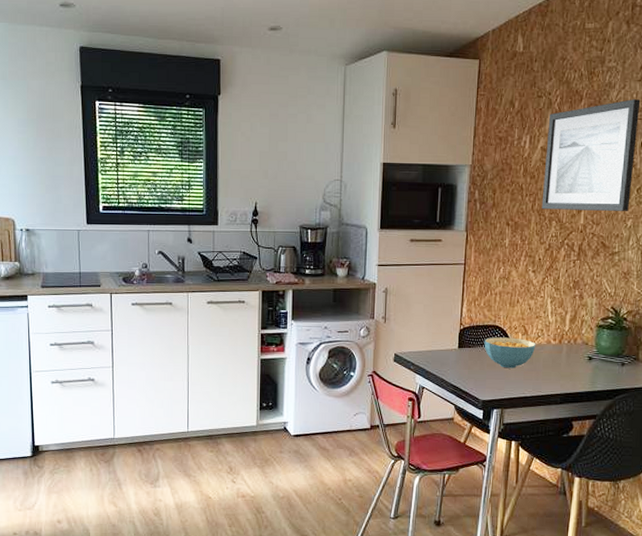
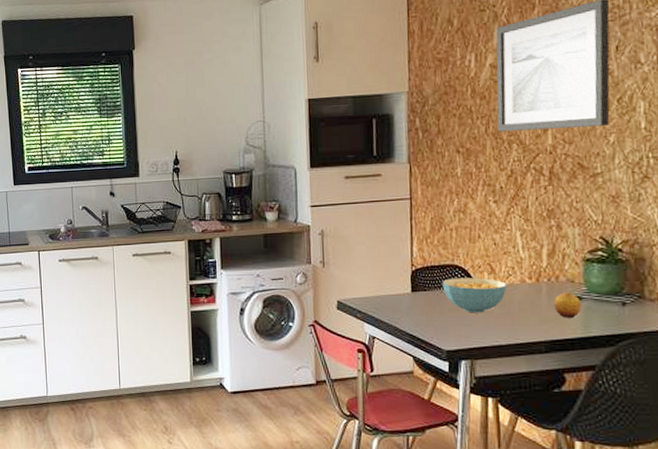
fruit: none [570,353,592,375] -> present [553,292,582,318]

